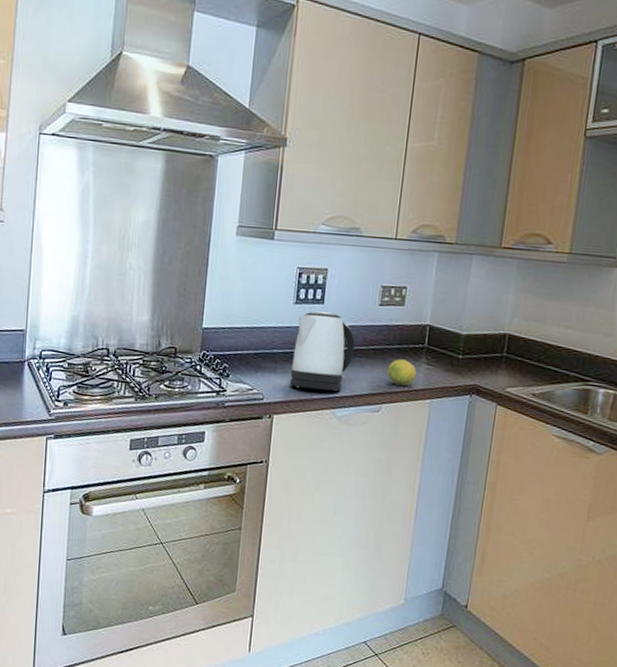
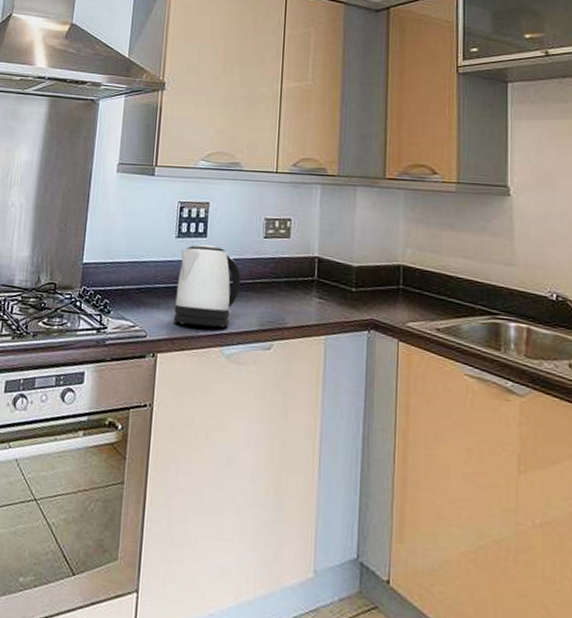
fruit: present [387,359,417,386] -> none [277,293,308,321]

